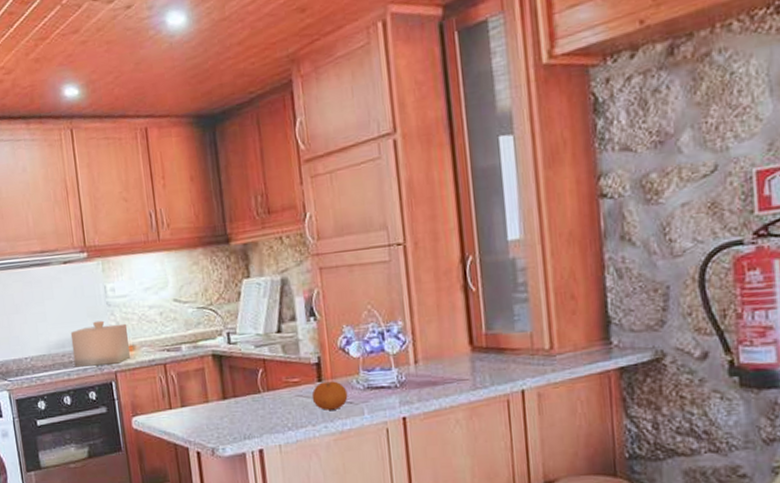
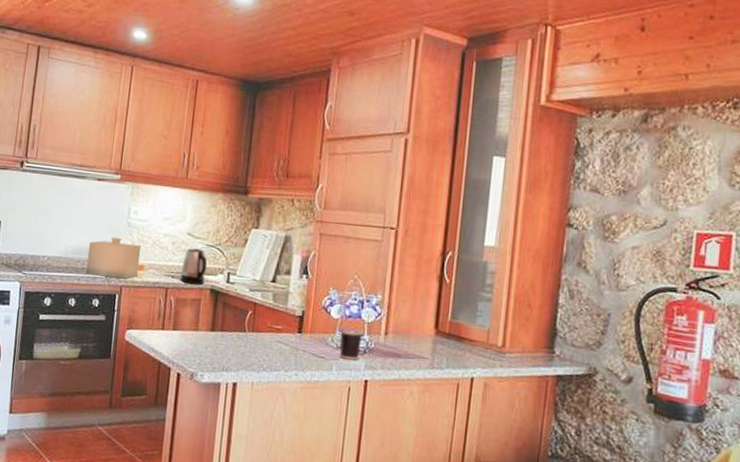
kettle: none [175,313,204,355] -> present [180,248,208,285]
fruit: present [311,381,348,410] -> none [289,334,322,361]
mug: none [364,366,399,400] -> present [339,330,368,360]

